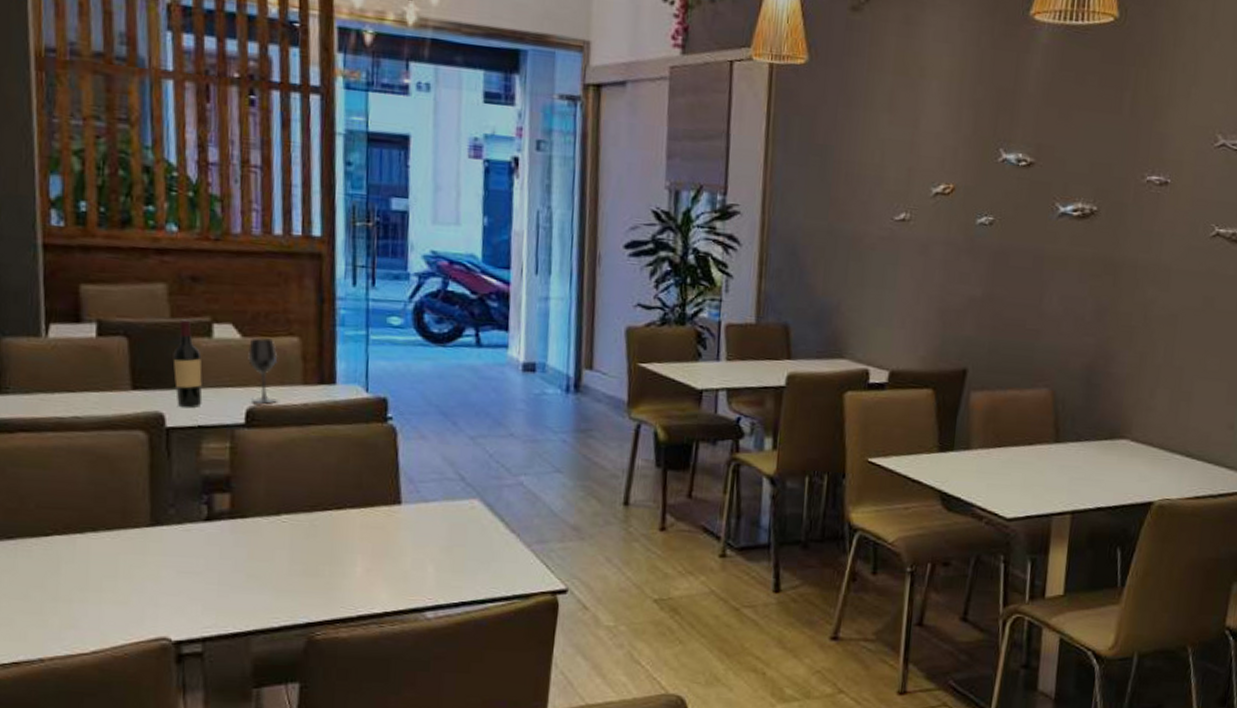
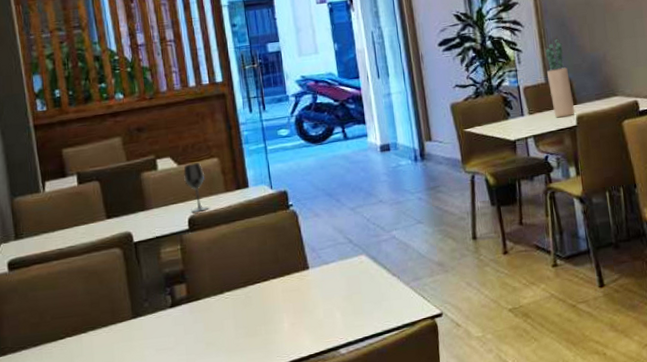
wine bottle: present [172,319,203,408] -> none [132,160,157,226]
vase: none [759,266,789,373] -> present [545,36,575,118]

